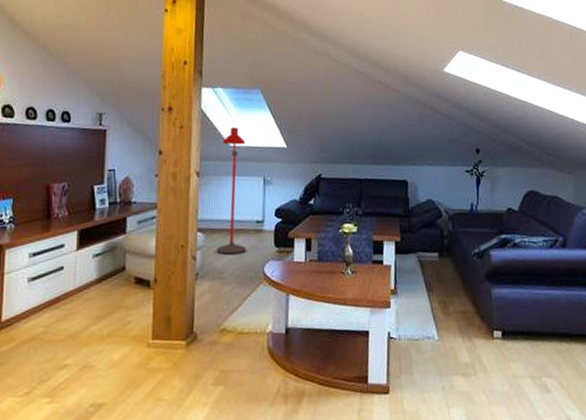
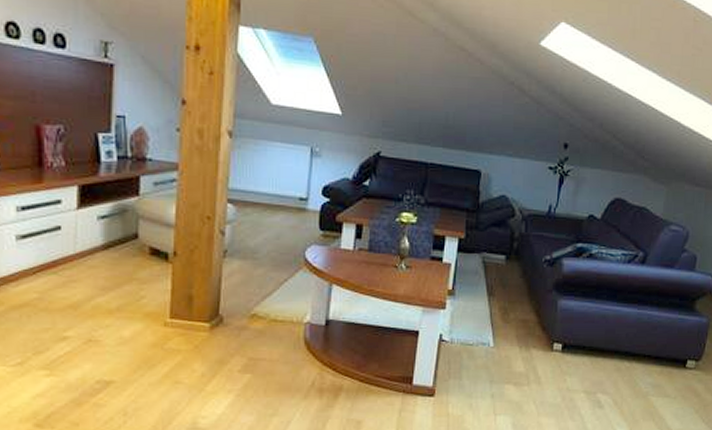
floor lamp: present [216,127,247,254] -> none [249,82,292,233]

